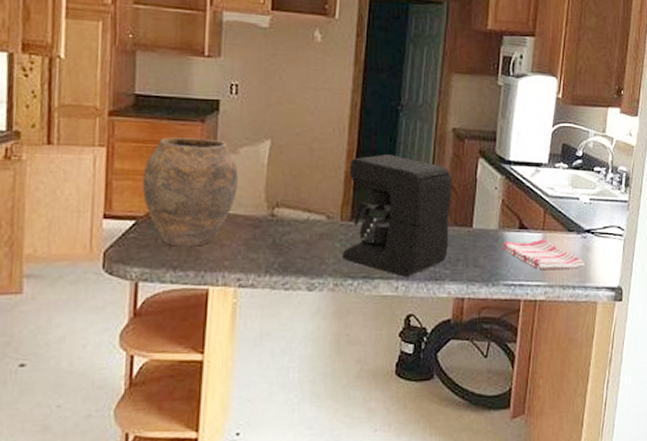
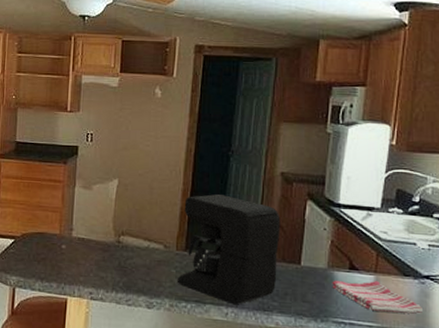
vase: present [142,137,239,247] -> none [20,175,92,264]

